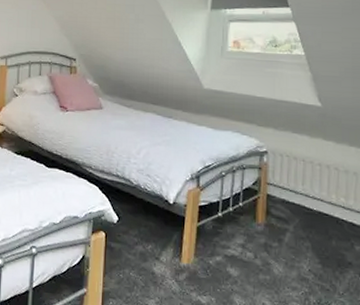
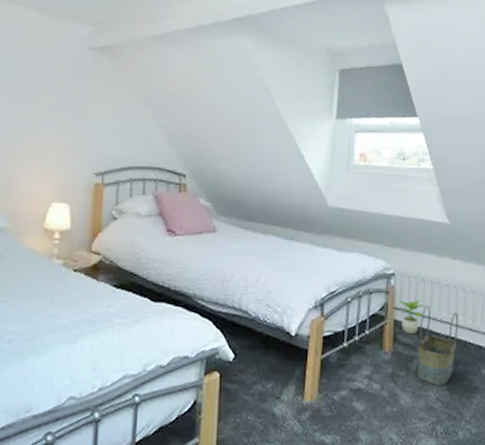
potted plant: none [270,176,299,209] -> present [398,299,426,335]
basket: none [290,182,331,259] -> present [418,305,459,386]

